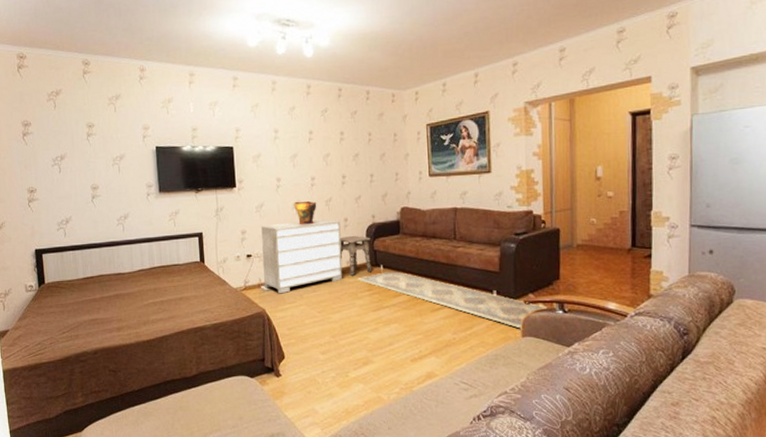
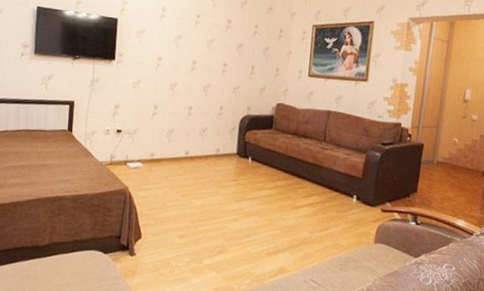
dresser: present [261,219,343,294] -> none [131,102,215,174]
decorative urn: present [294,200,317,225] -> none [171,83,195,108]
side table: present [340,235,373,277] -> none [211,124,243,165]
rug: present [358,271,548,329] -> none [225,164,402,235]

